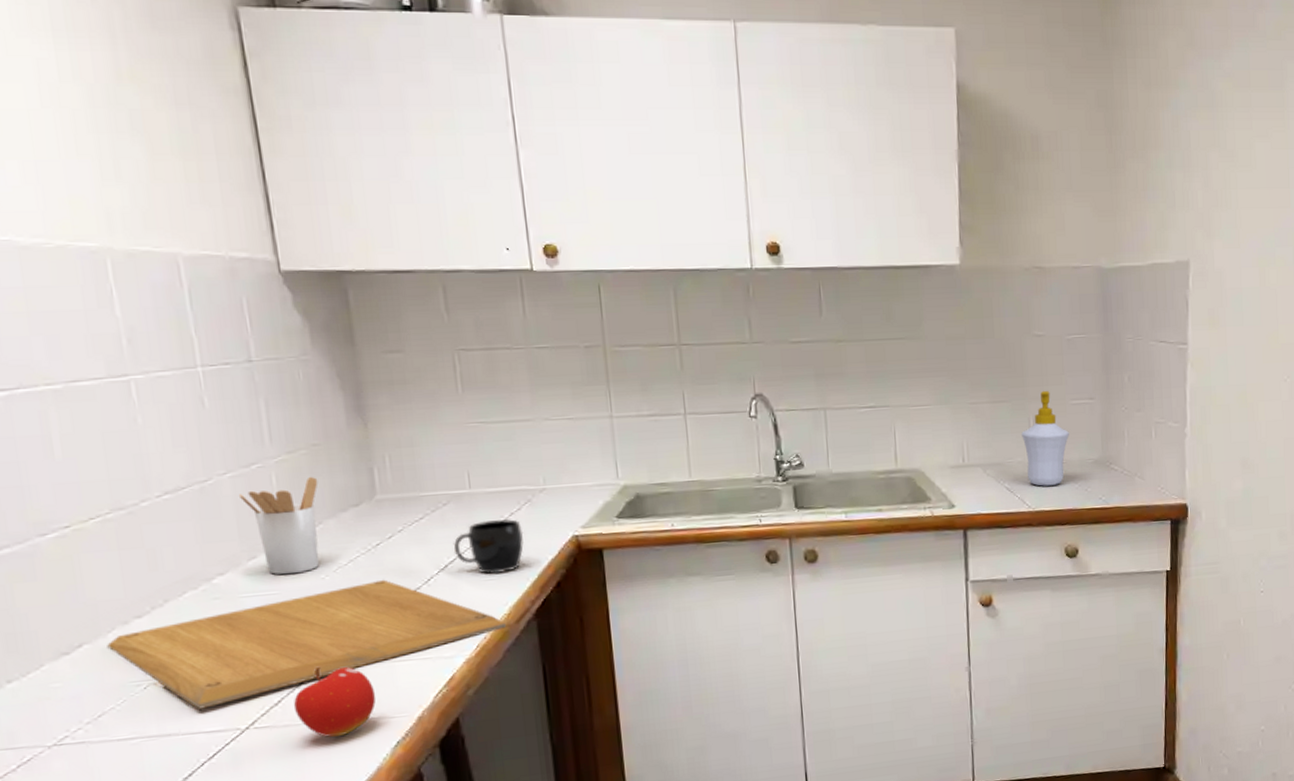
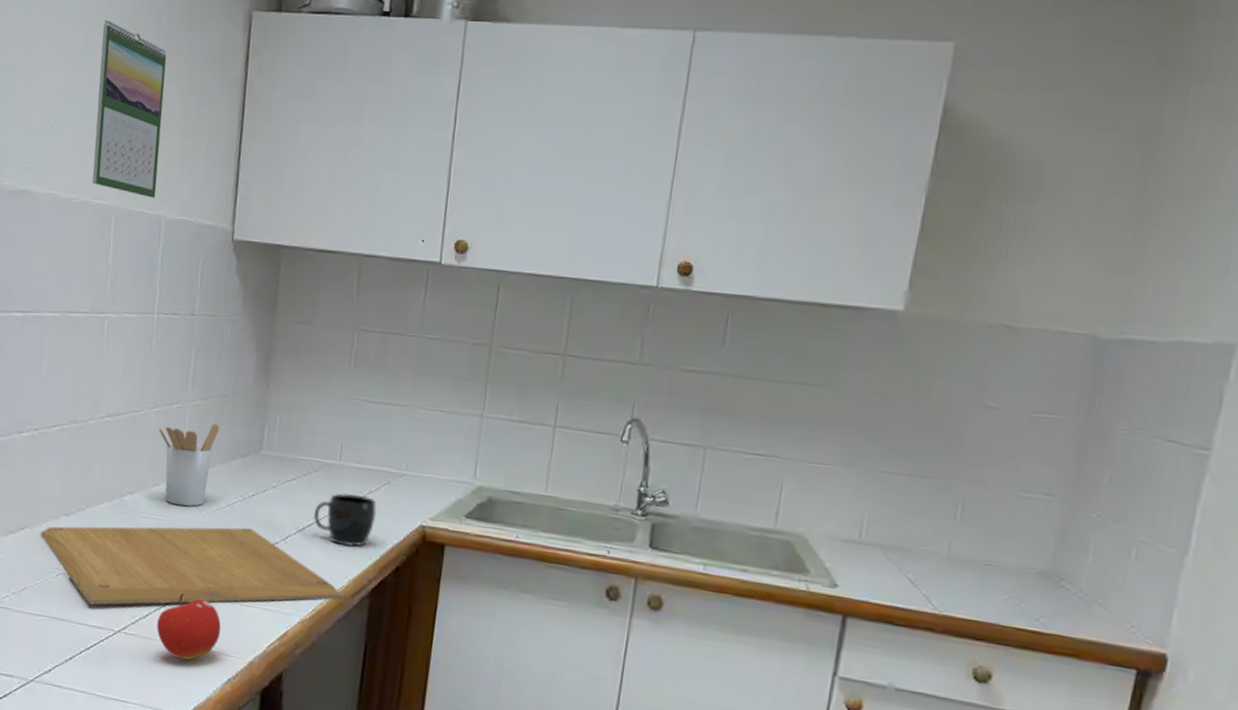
calendar: none [26,20,162,233] -> present [92,20,167,198]
soap bottle: present [1021,390,1069,486] -> none [940,473,1009,590]

